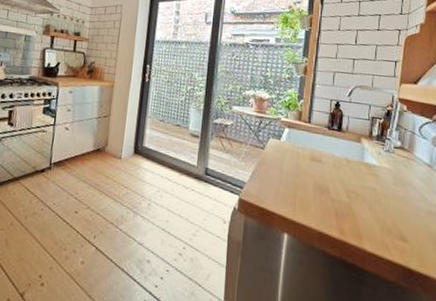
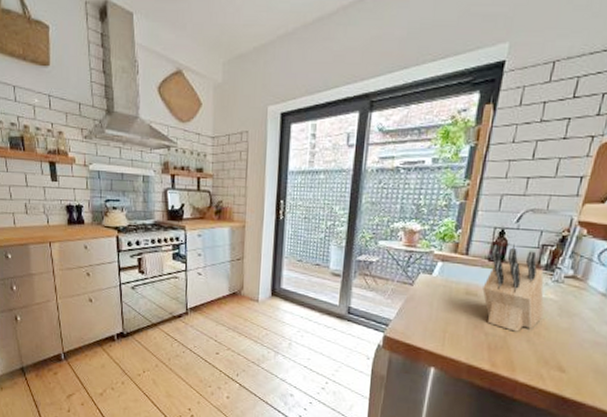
knife block: none [326,115,381,199] -> present [482,244,544,332]

